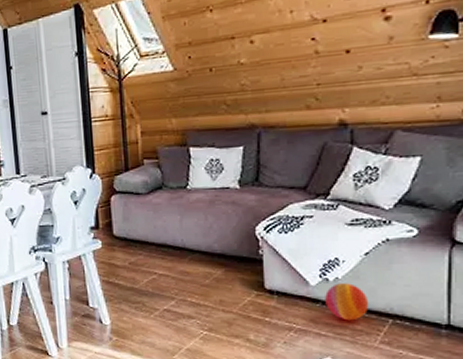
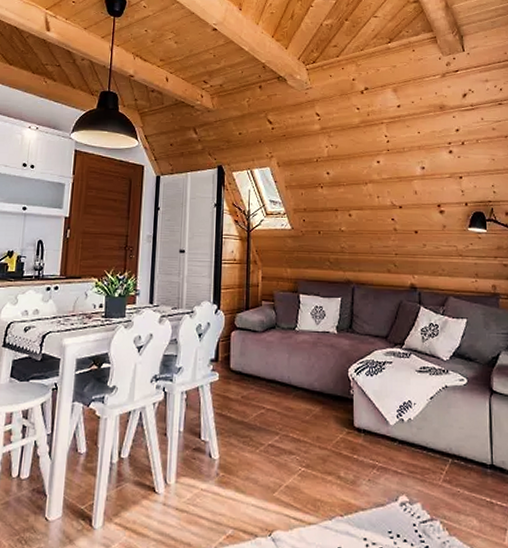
ball: present [325,283,369,321] -> none [401,424,434,460]

